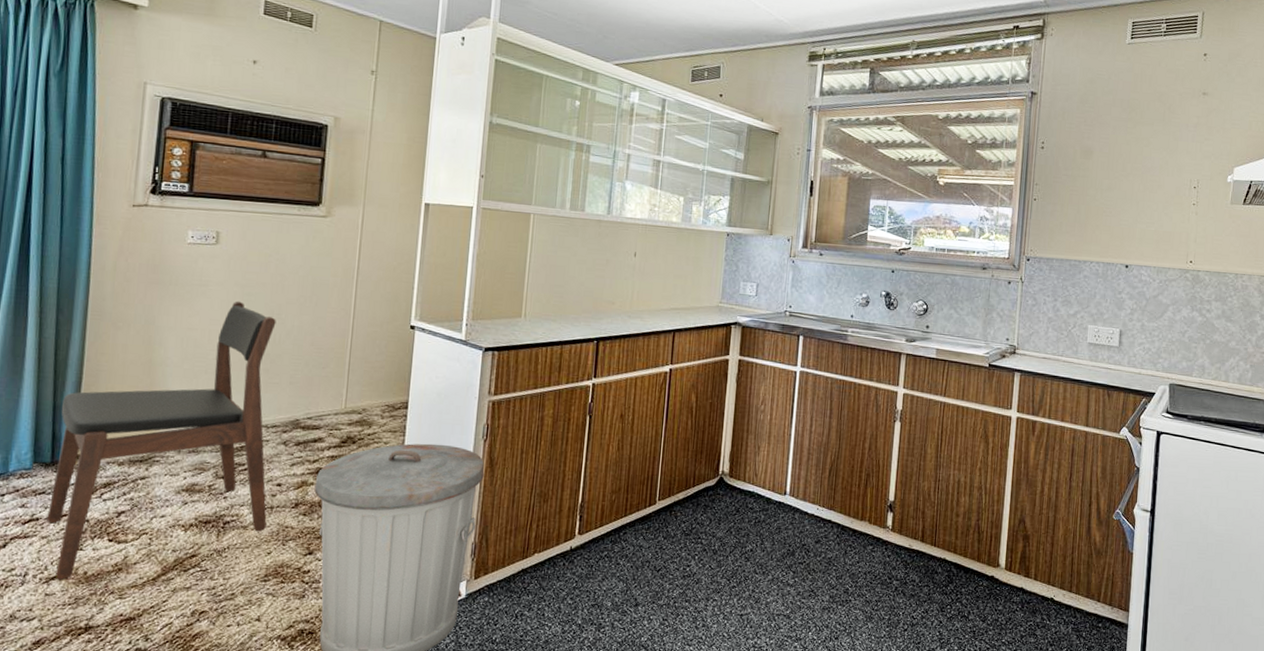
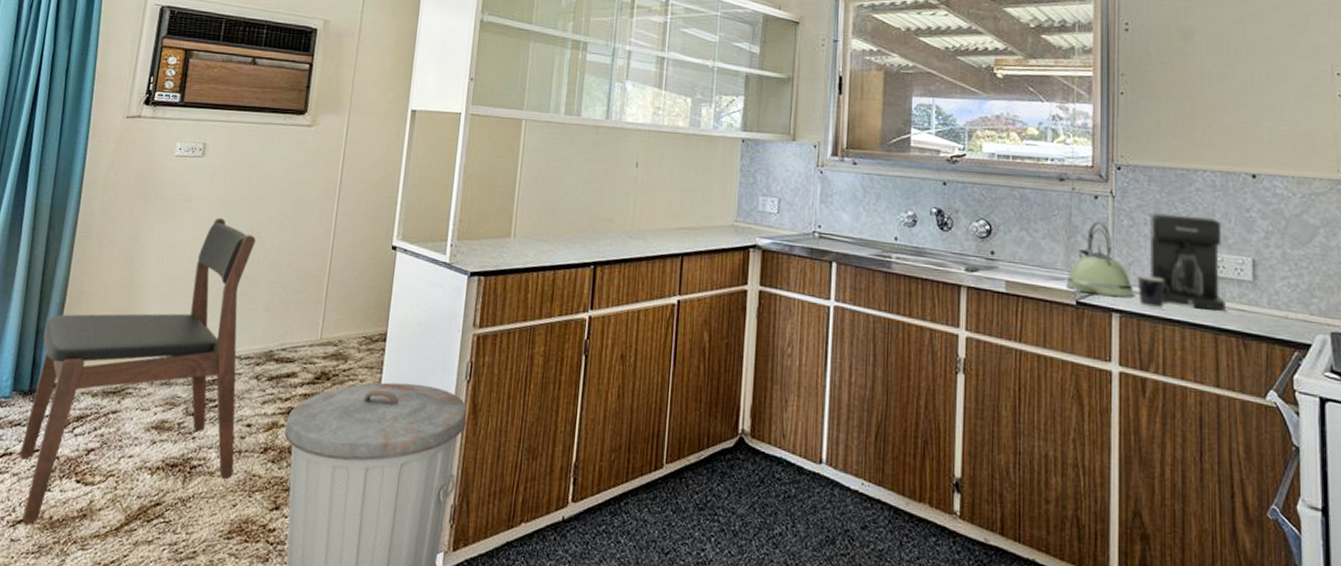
kettle: none [982,302,1033,361] -> present [1066,221,1135,298]
mug: none [1035,343,1060,370] -> present [1137,275,1172,310]
coffee maker: none [1045,295,1100,369] -> present [1149,213,1226,311]

